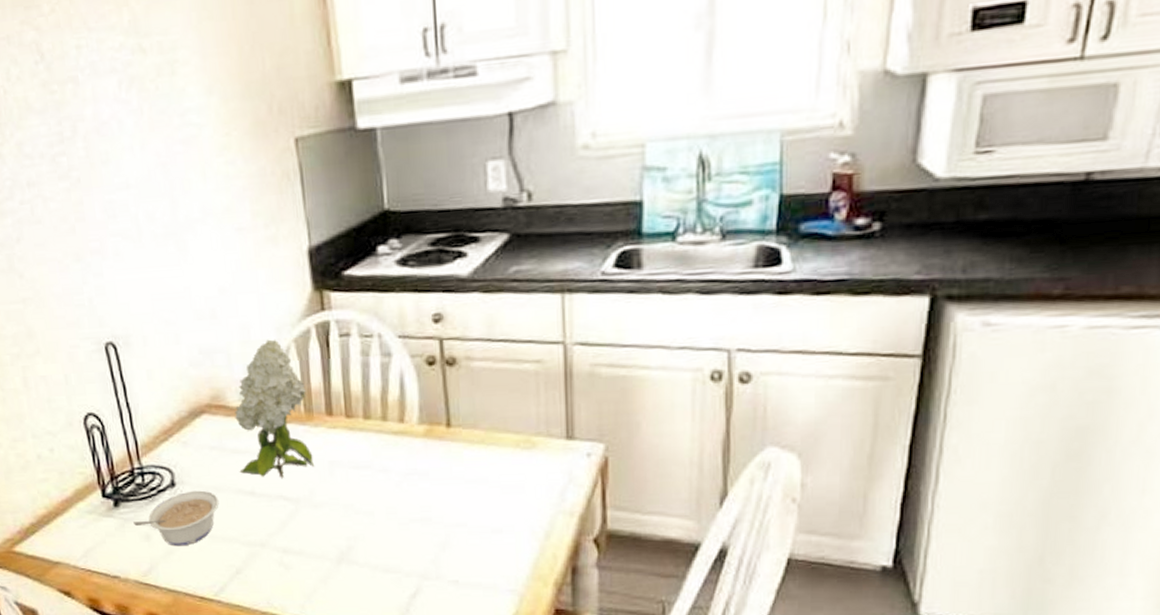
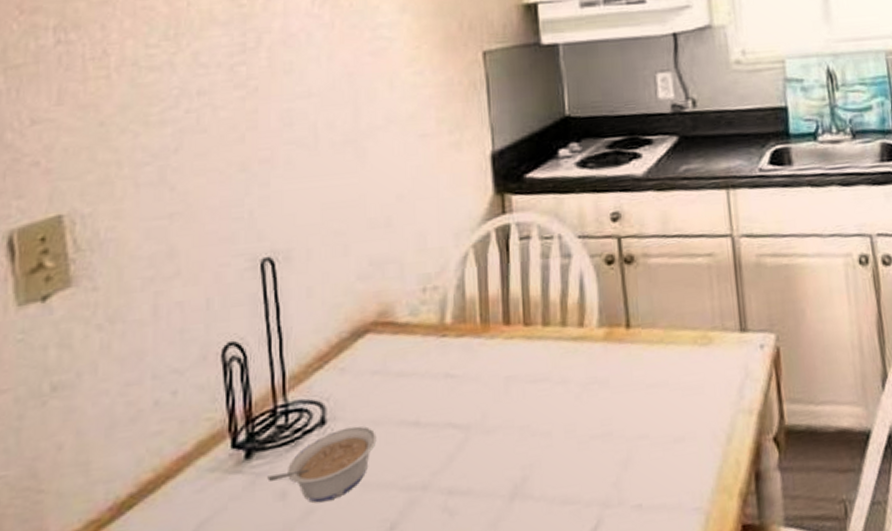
flower: present [234,339,314,479] -> none [403,245,488,403]

